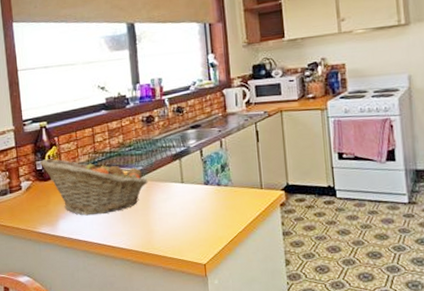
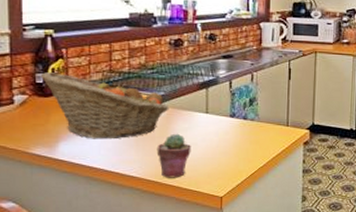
potted succulent: none [141,204,172,248] -> present [156,133,191,178]

